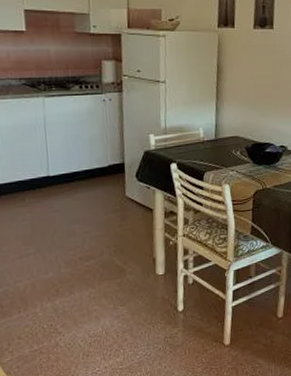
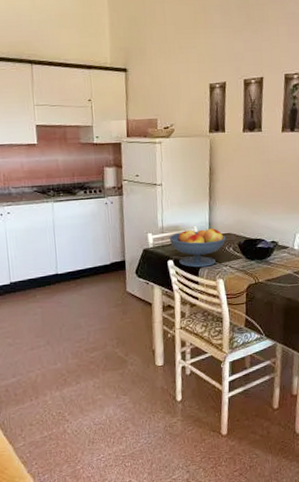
fruit bowl: none [172,131,234,172] -> present [169,228,226,268]

